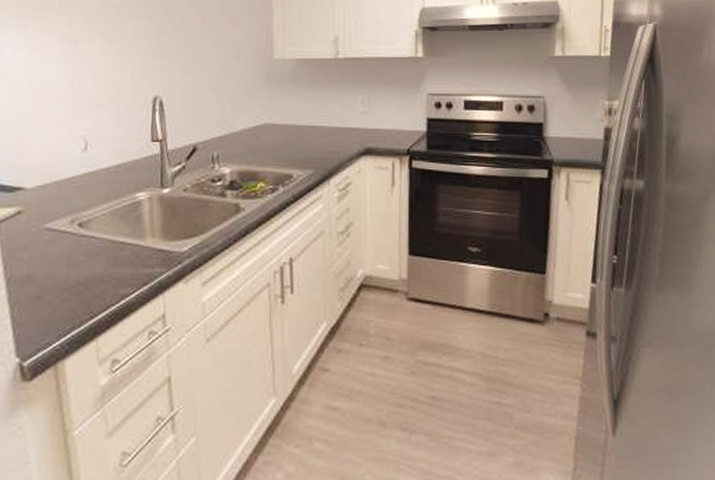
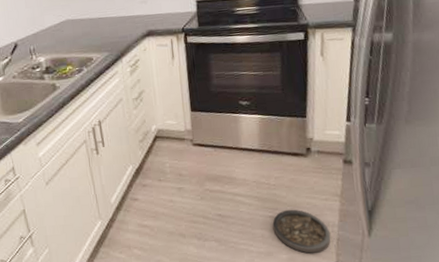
pet bowl: none [498,393,569,456] -> present [272,209,331,254]

